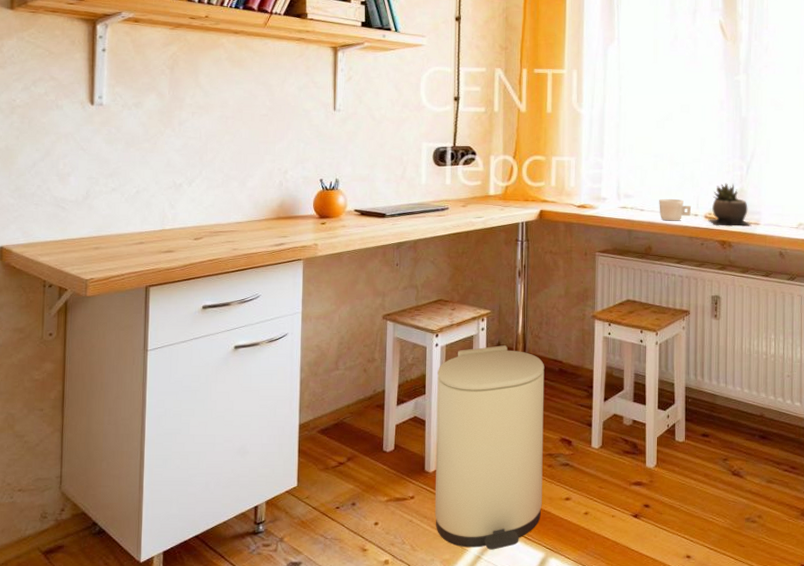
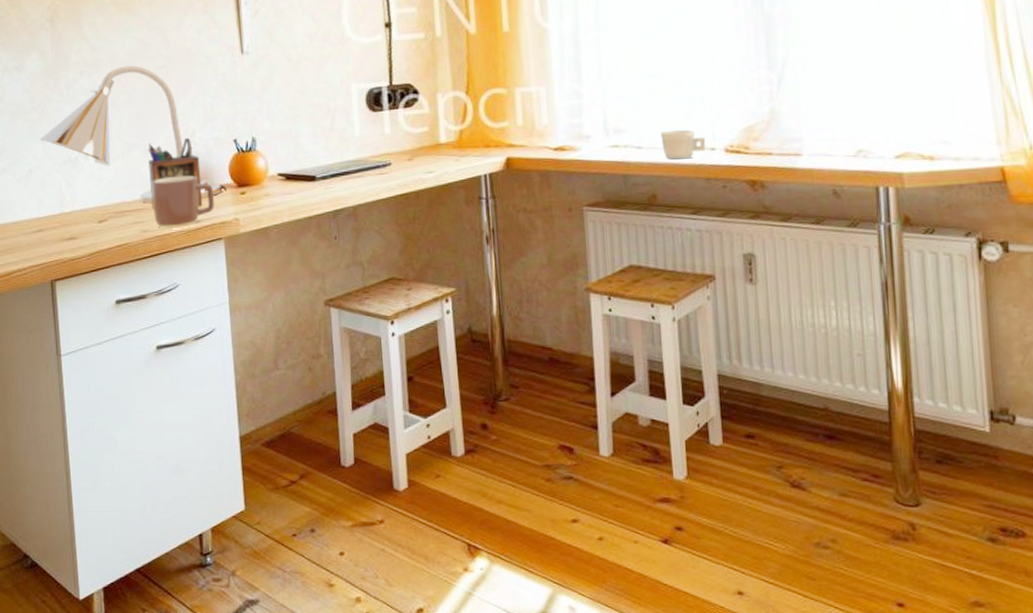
table lamp: none [148,111,310,226] -> present [38,65,227,203]
desk organizer: none [243,175,289,233] -> present [148,138,203,210]
mug: none [244,205,298,249] -> present [151,175,214,229]
pedal bin: present [435,345,545,550] -> none [397,331,543,585]
succulent plant: present [708,183,751,226] -> none [730,103,790,161]

